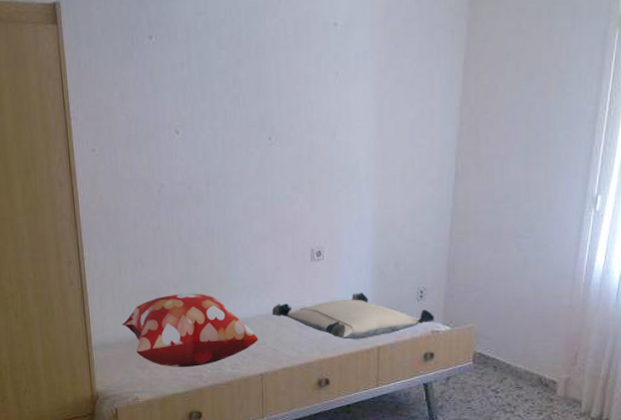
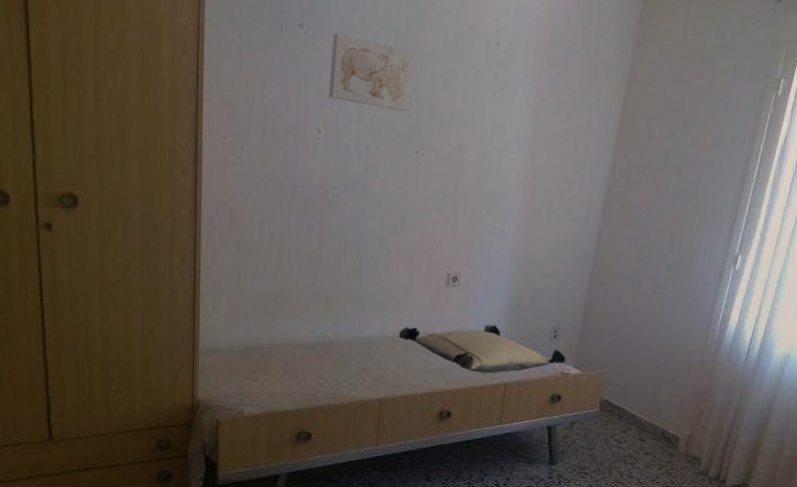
decorative pillow: present [121,293,259,367] -> none [234,304,382,384]
wall art: none [180,38,259,103] -> present [328,32,415,112]

